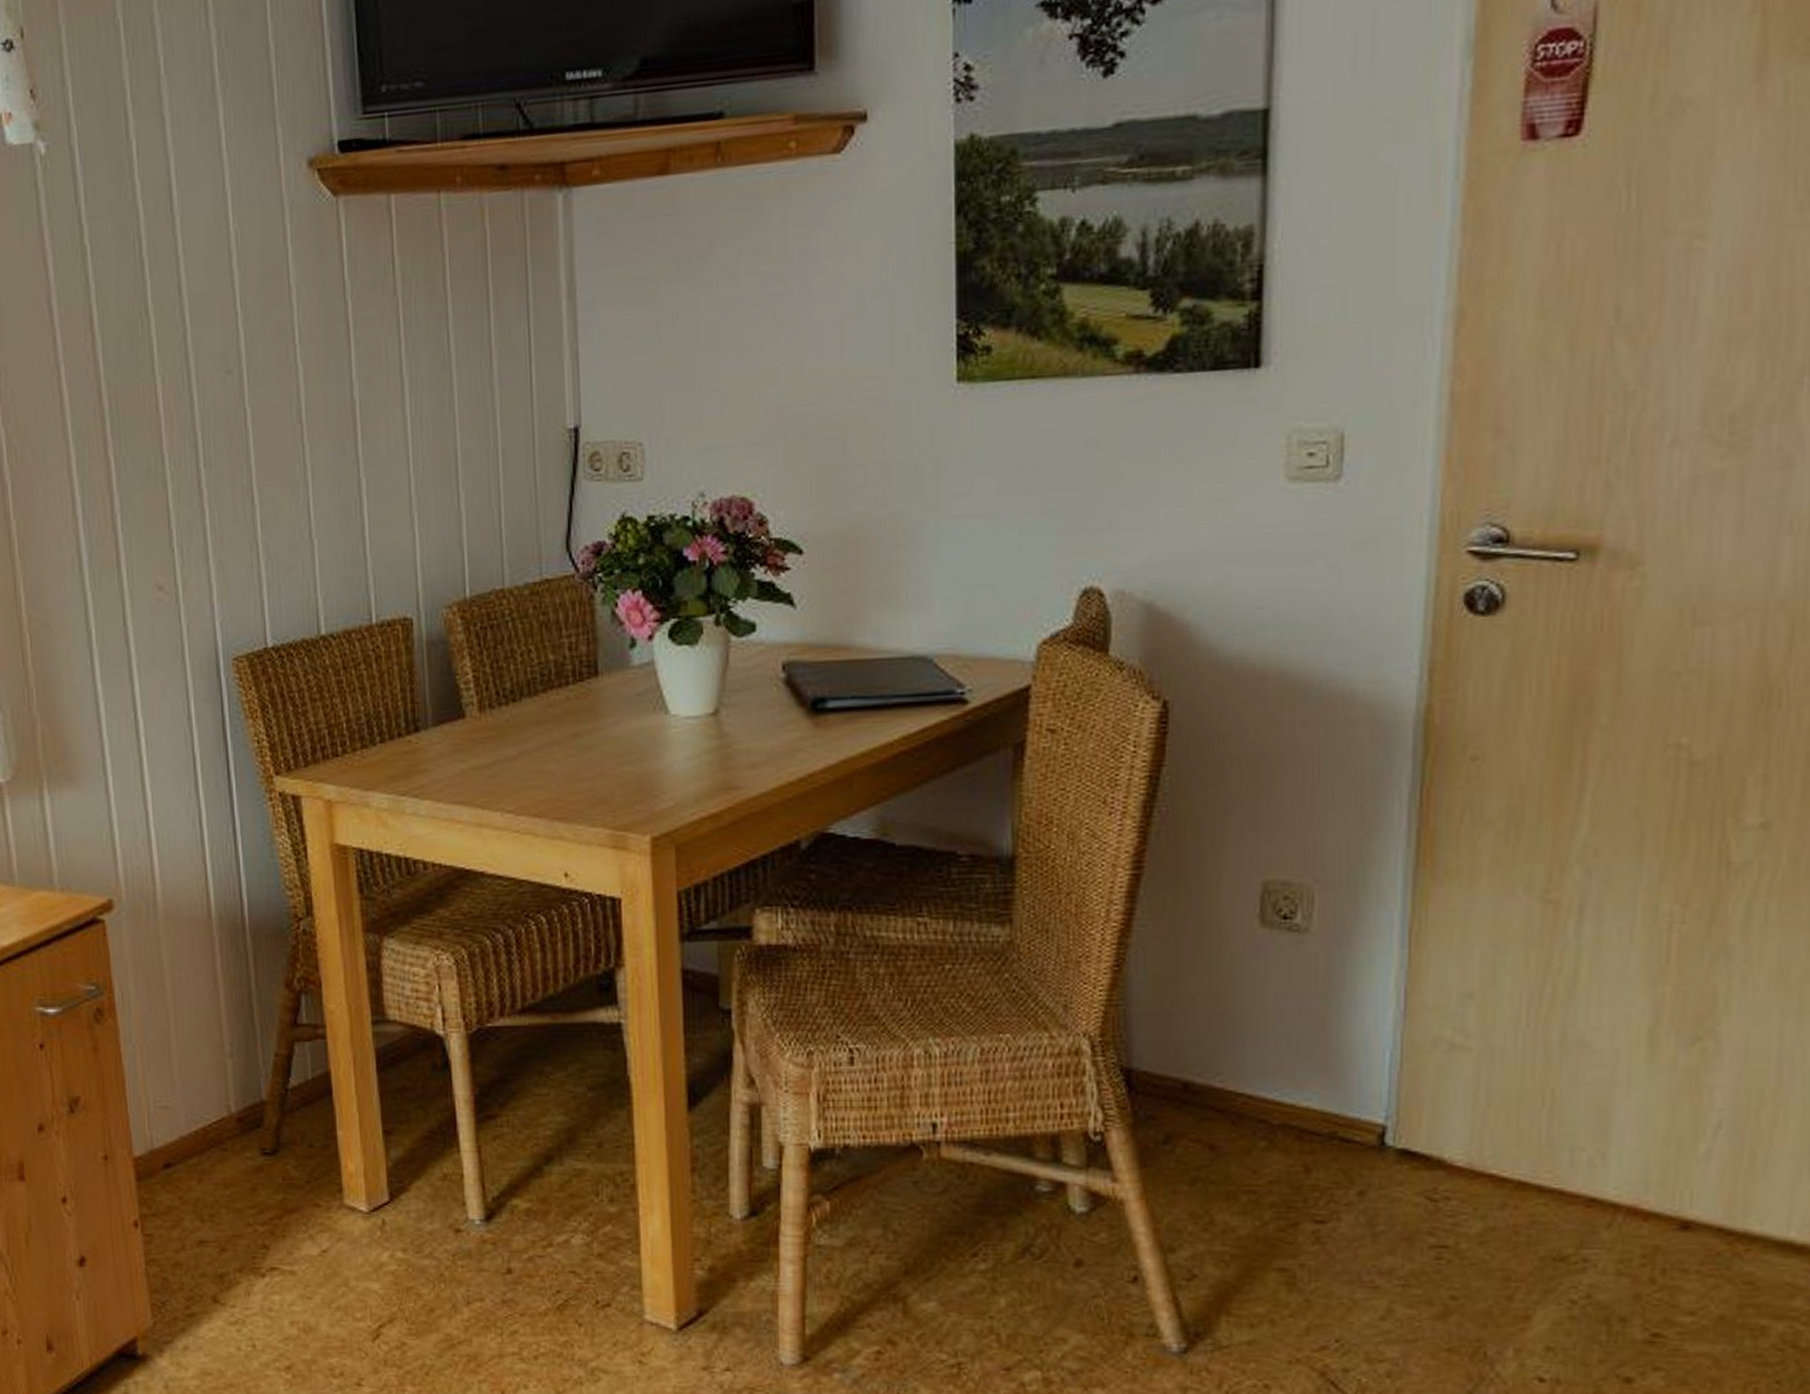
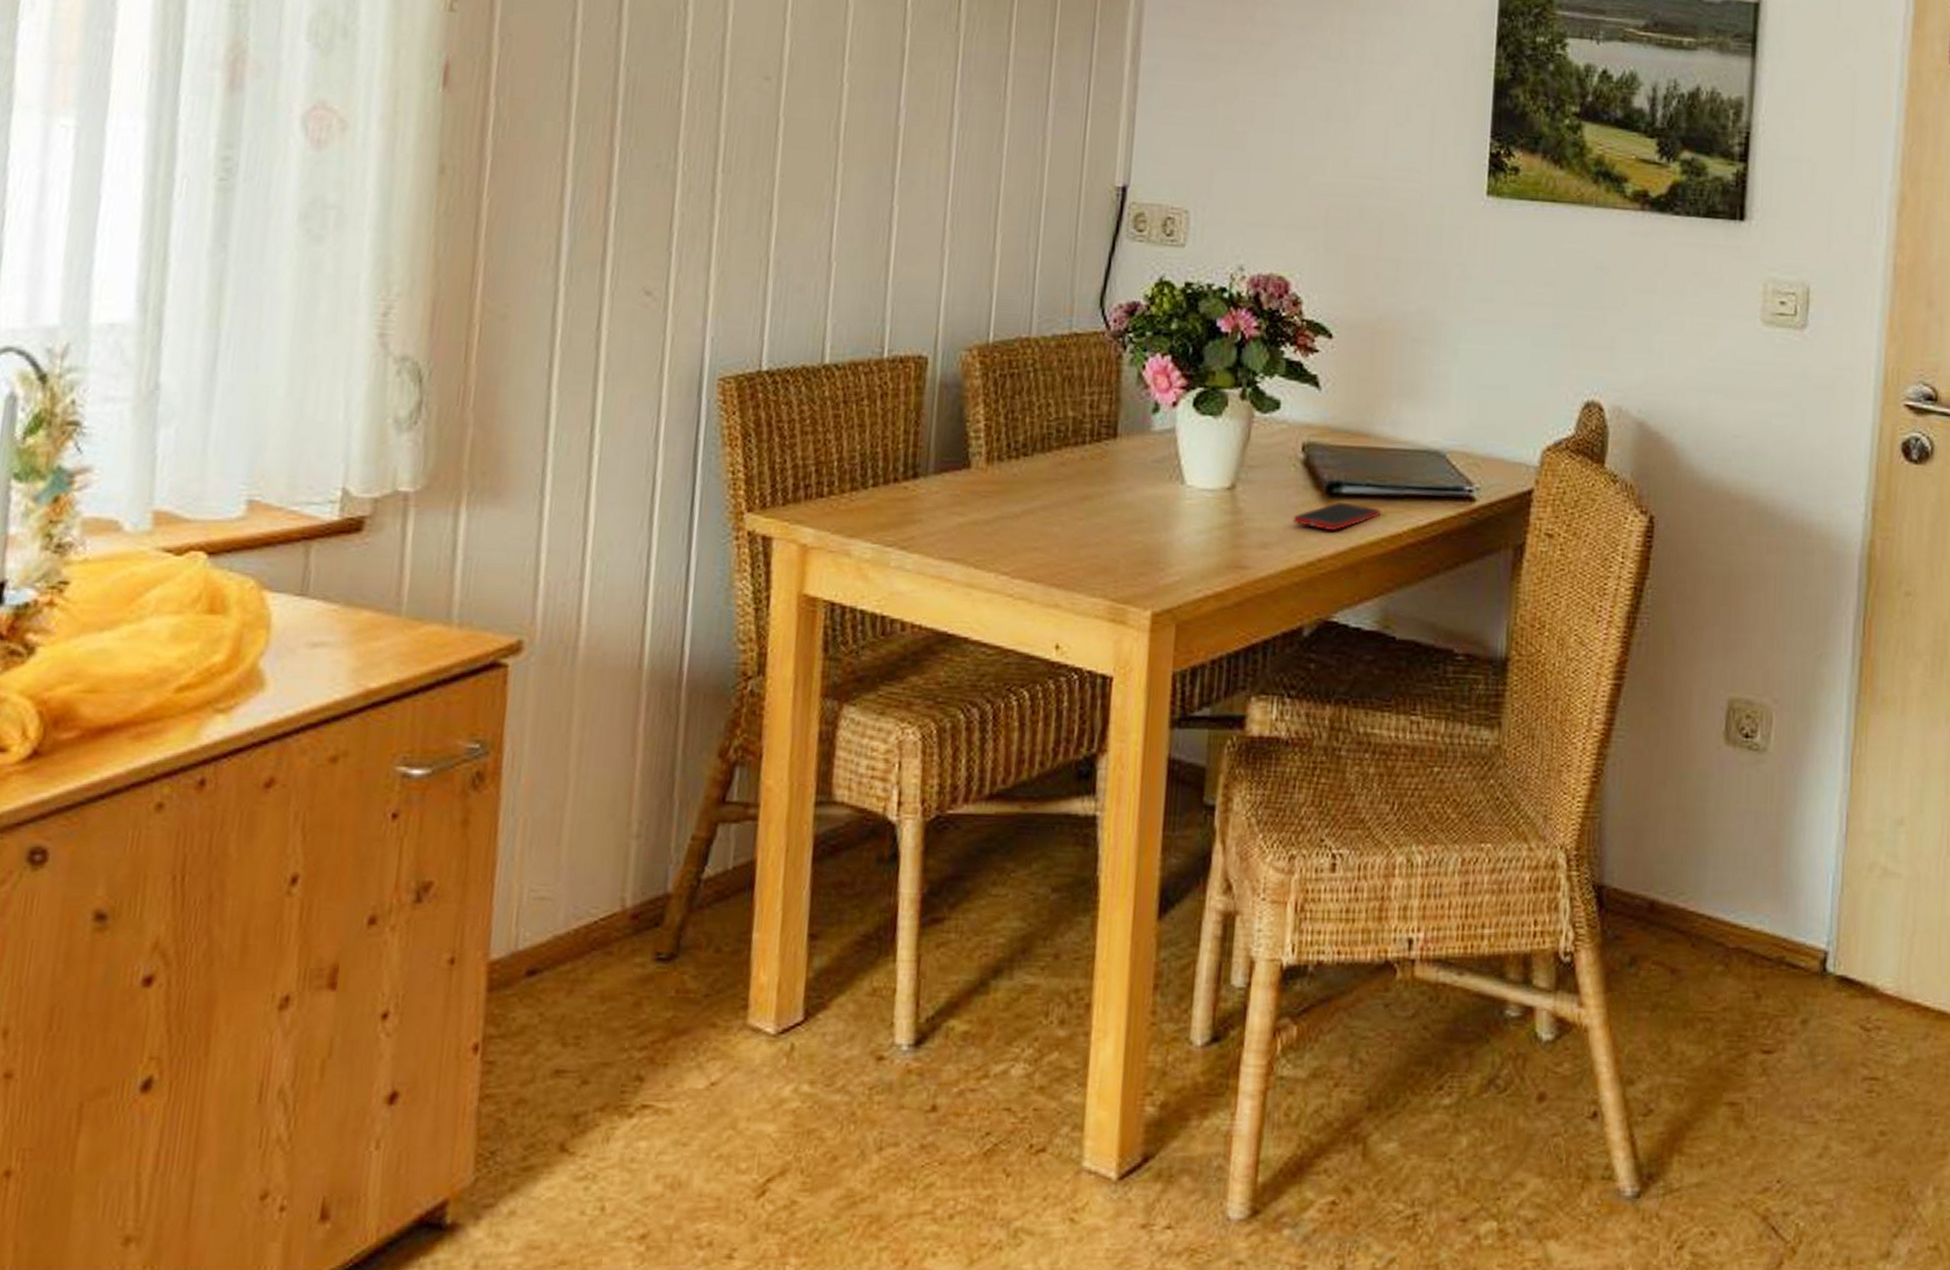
cell phone: none [780,716,869,746] -> present [1293,502,1381,531]

